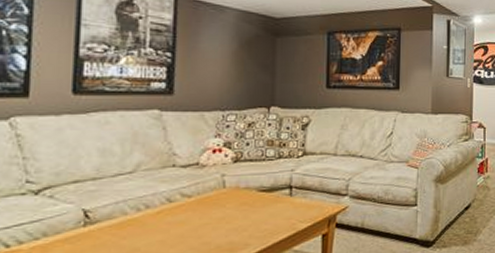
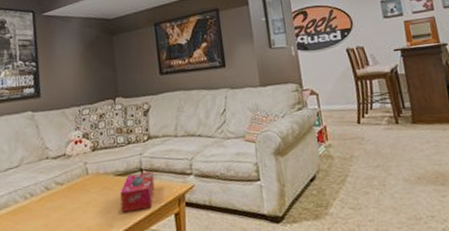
tissue box: none [261,189,304,232] -> present [120,171,155,213]

